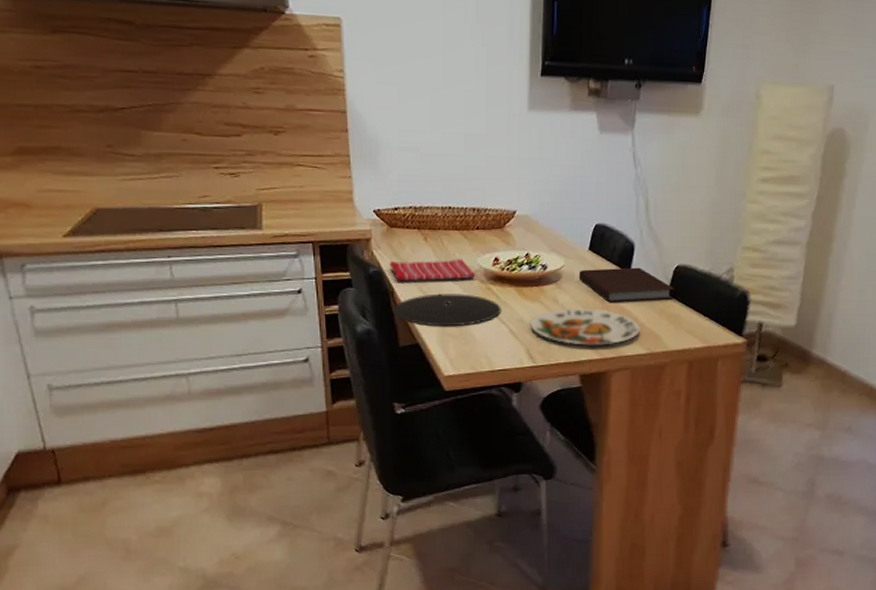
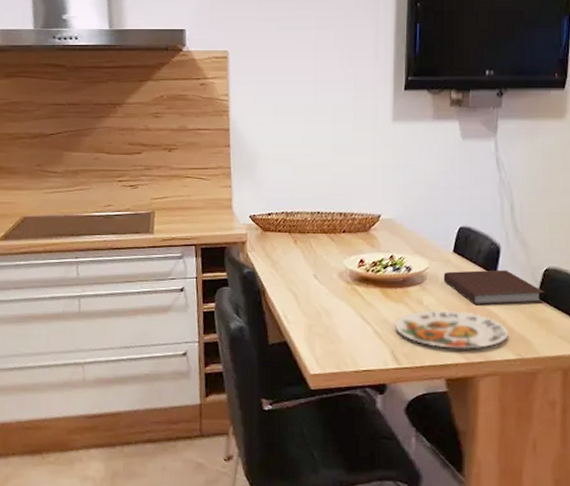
dish towel: present [389,259,476,282] -> none [262,260,342,282]
plate: present [393,293,501,327] -> none [264,293,366,326]

